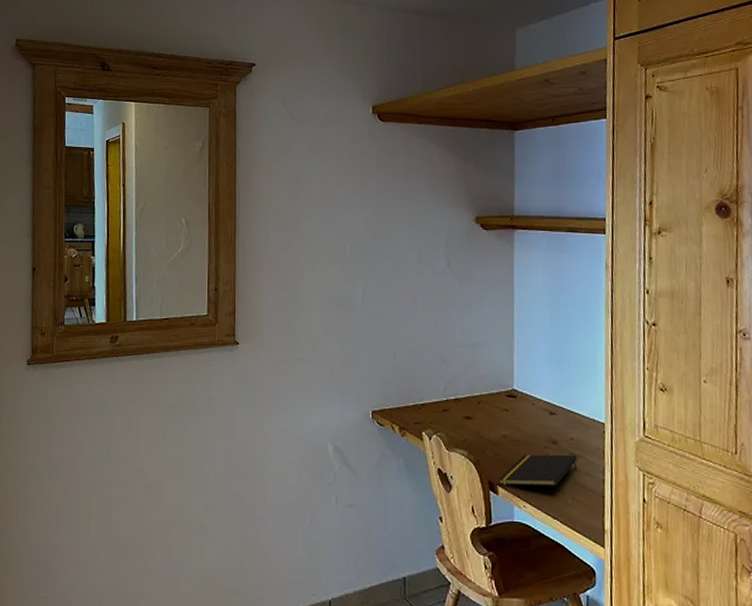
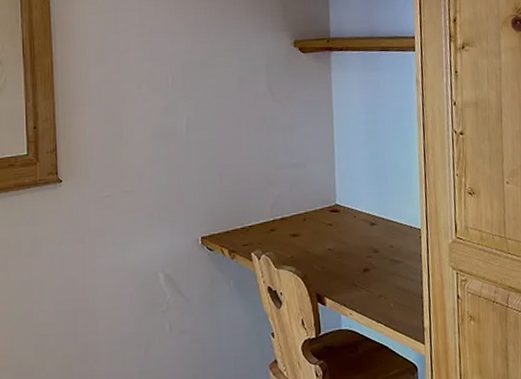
notepad: present [498,454,578,487] -> none [325,261,398,297]

